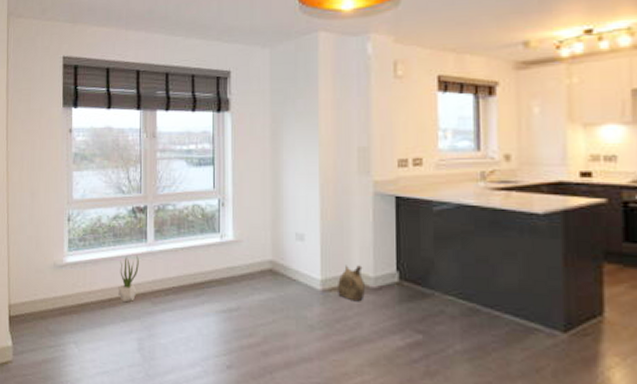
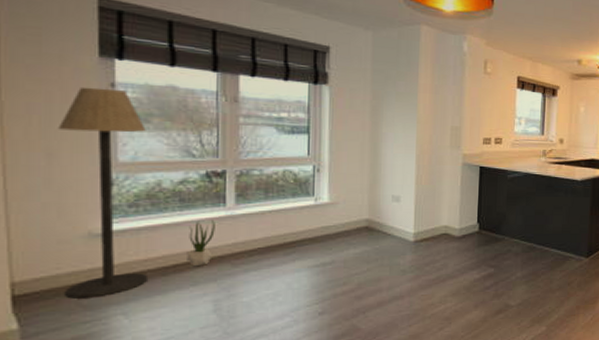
floor lamp: none [38,134,91,325] -> present [58,87,147,299]
ceramic jug: present [338,265,365,302] -> none [428,220,451,248]

